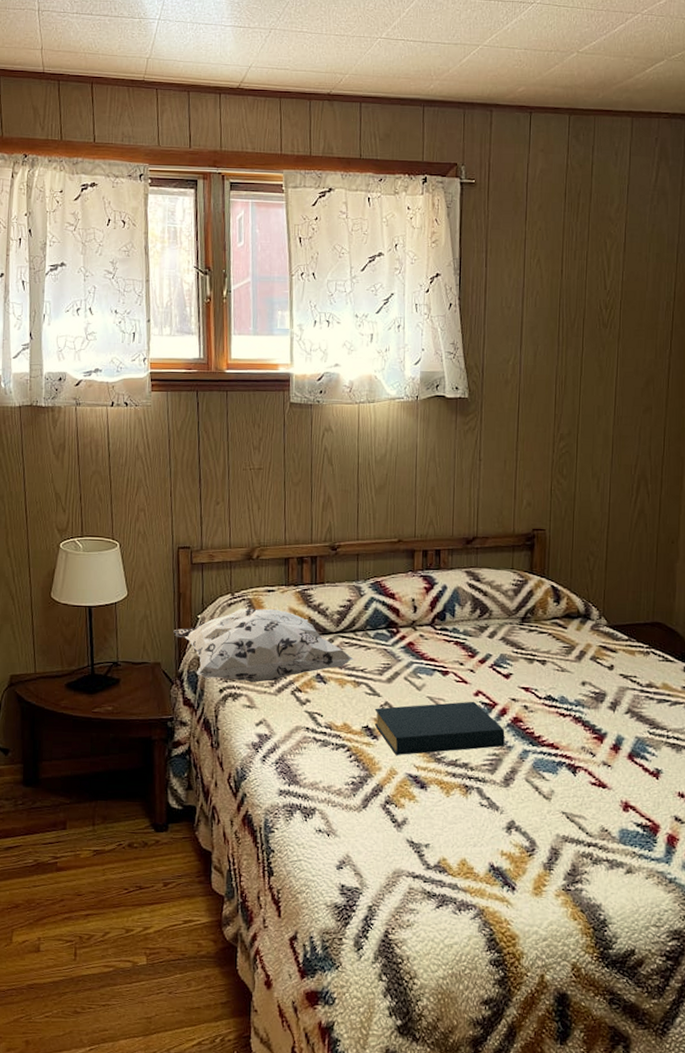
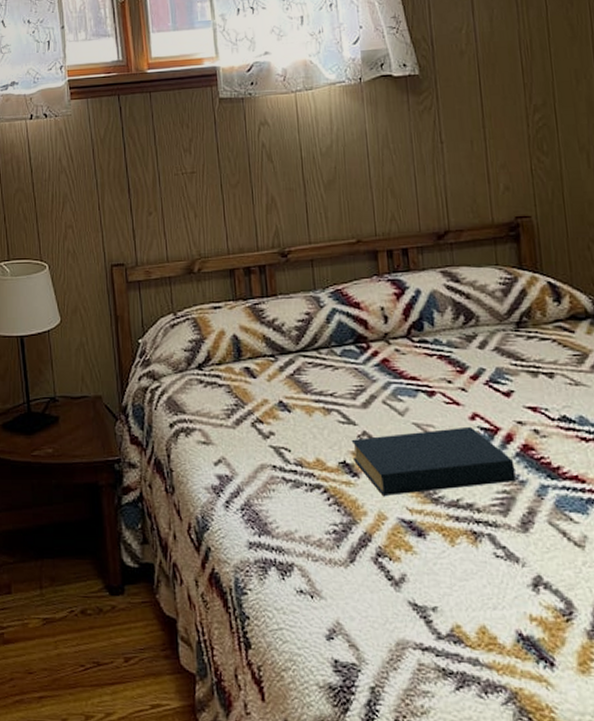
decorative pillow: present [173,608,353,682] -> none [113,327,320,414]

